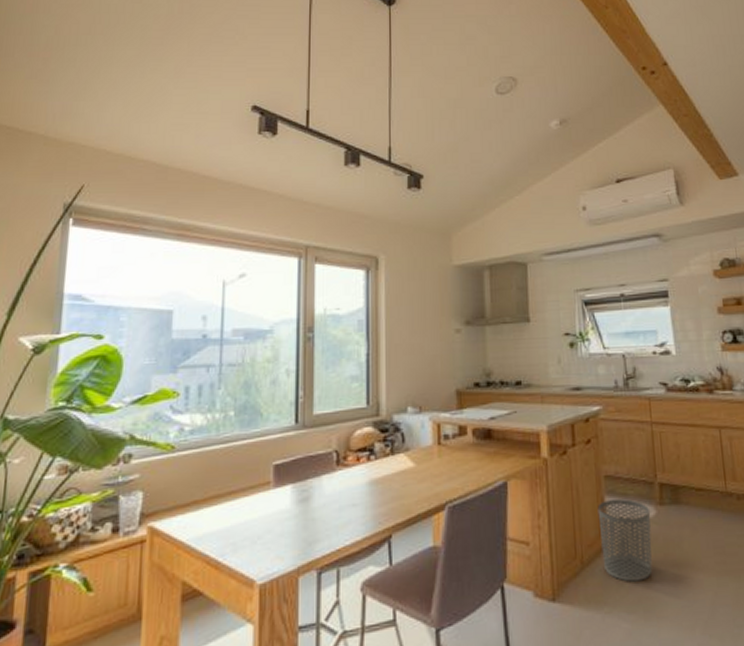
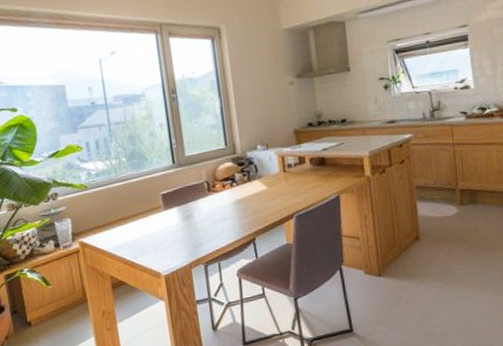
waste bin: present [597,499,653,582] -> none [411,202,455,261]

